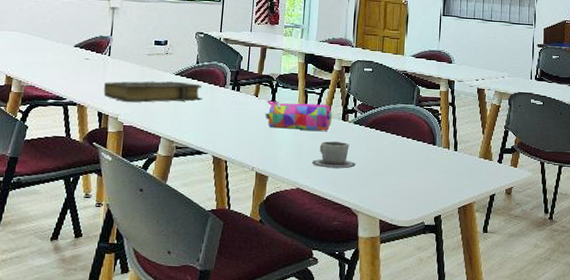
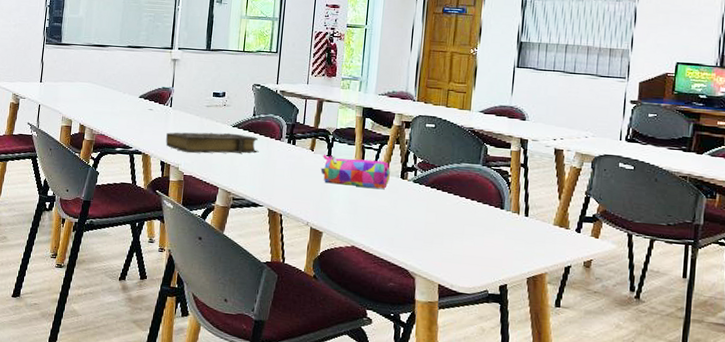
cup: present [311,141,356,169] -> none [367,199,415,229]

